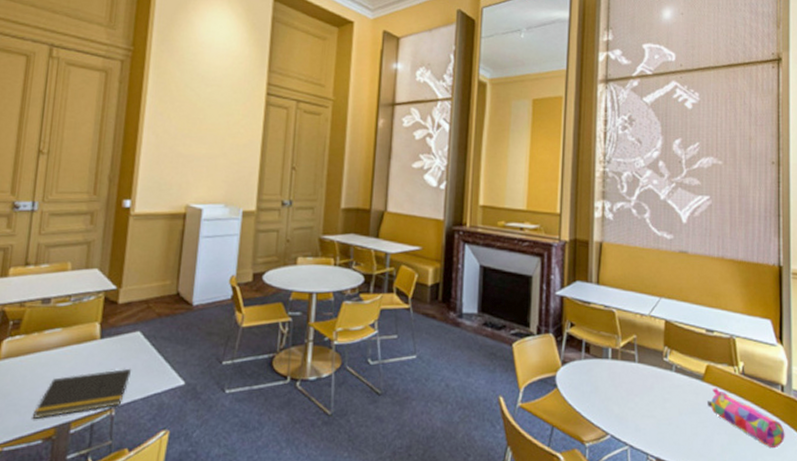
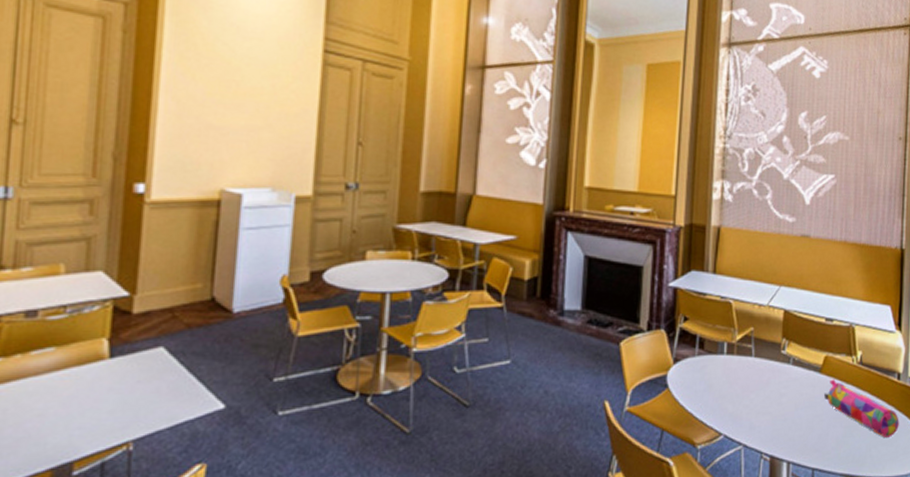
notepad: present [32,368,132,419] -> none [19,392,154,461]

